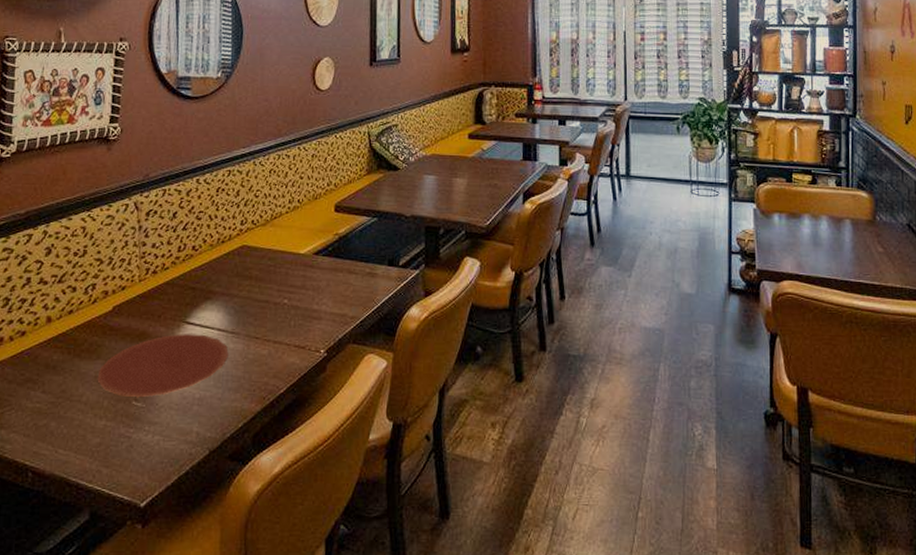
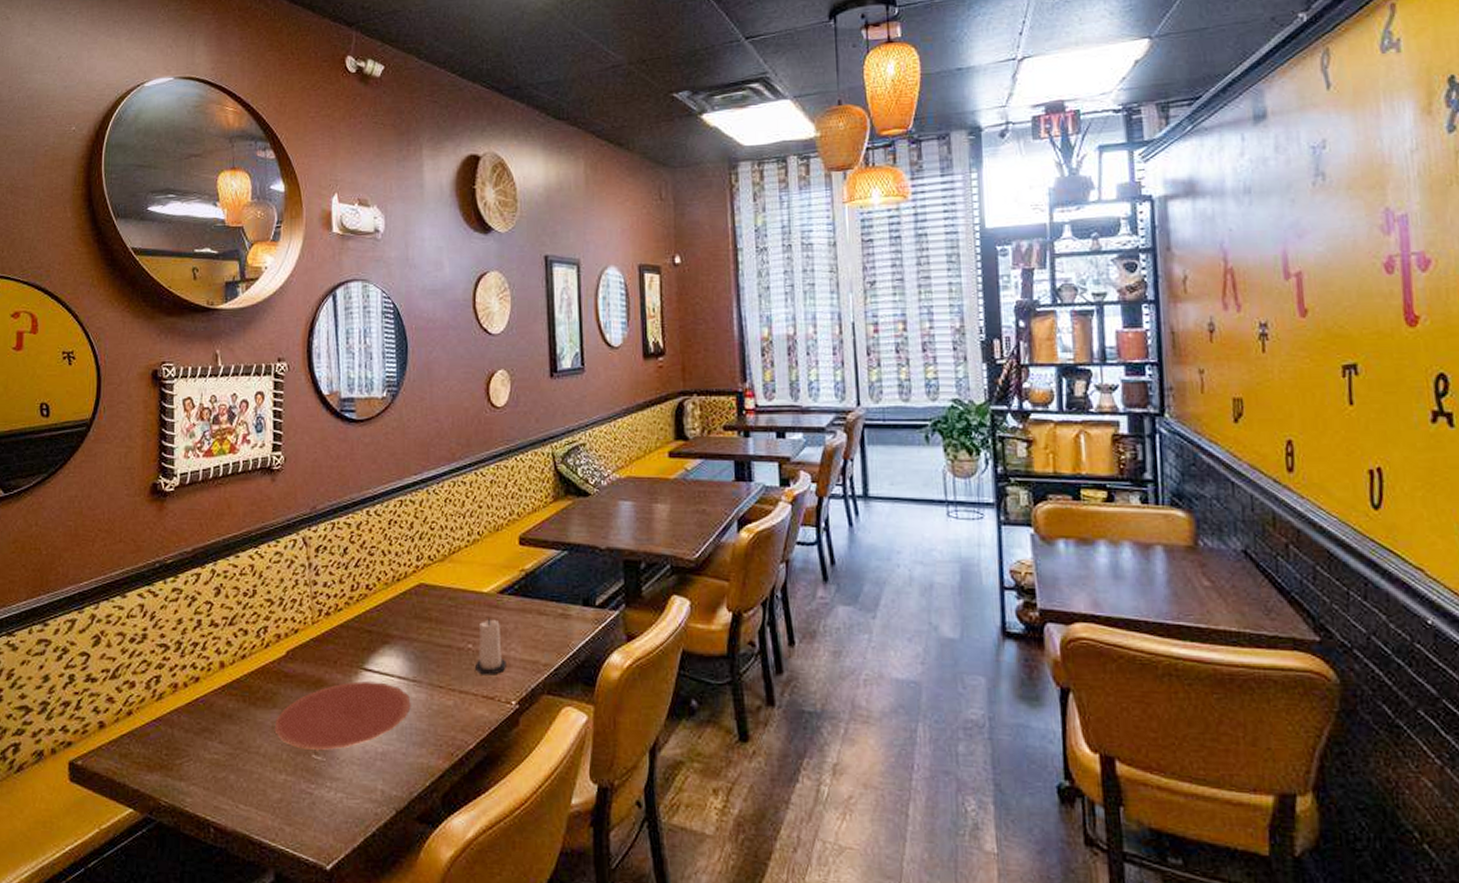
candle: none [290,276,318,327] -> present [476,618,506,675]

